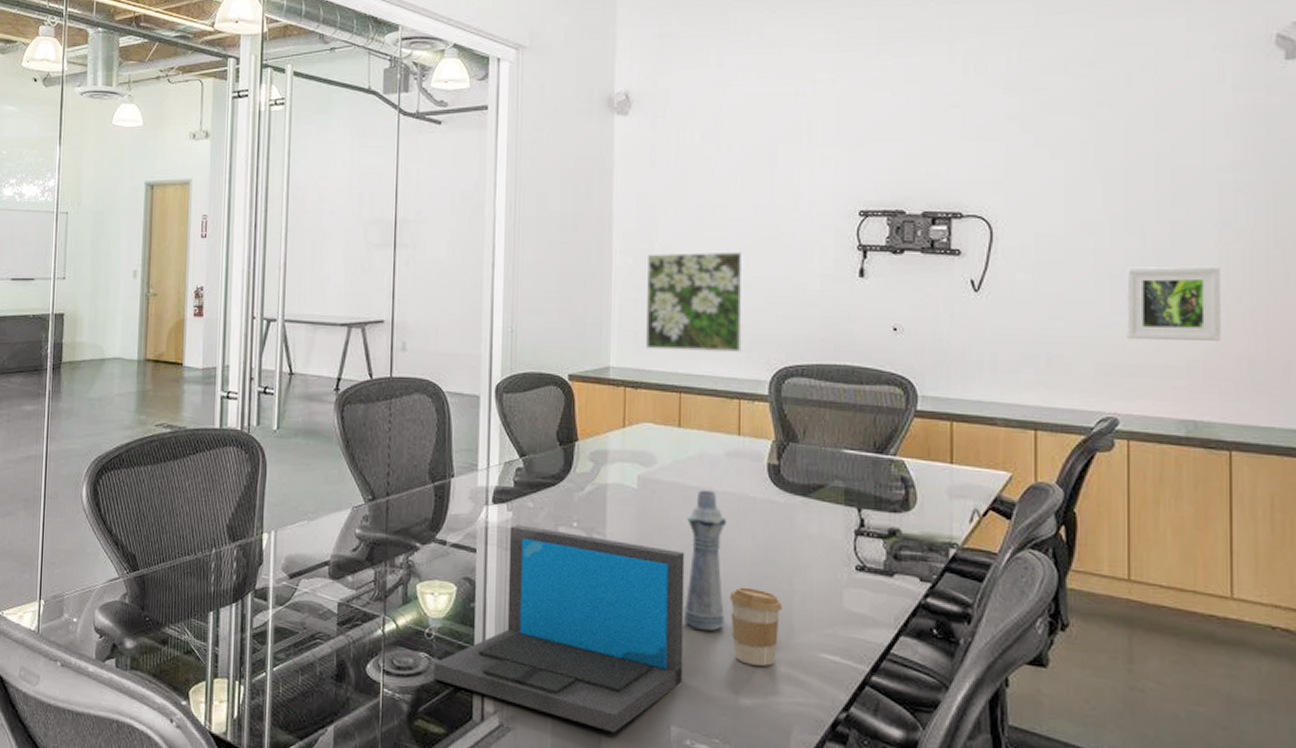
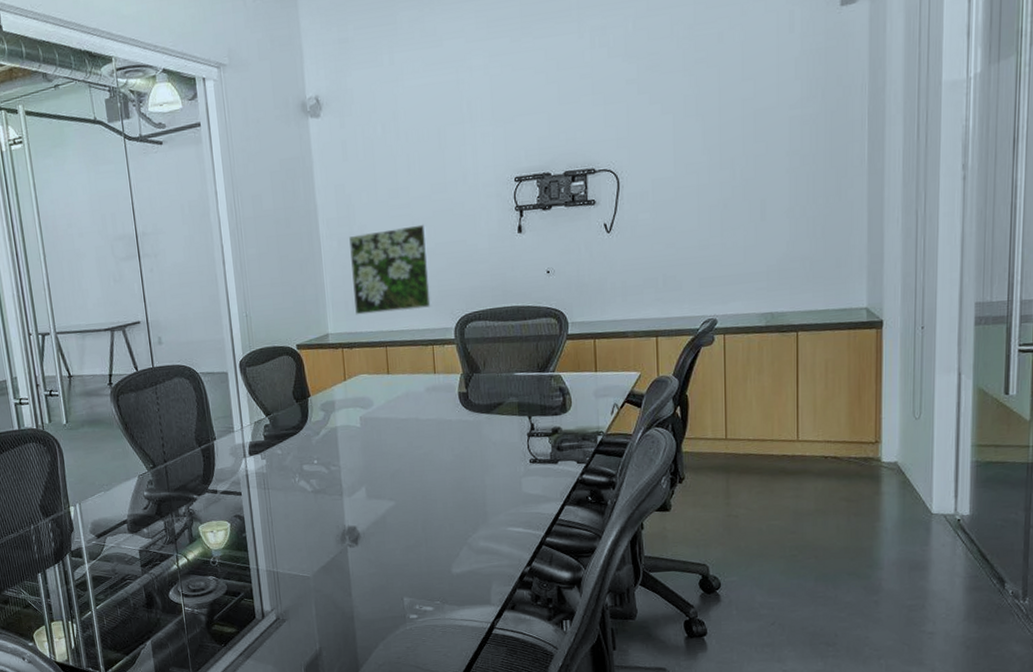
laptop: present [433,524,685,733] -> none [221,468,409,610]
bottle: present [682,490,727,632] -> none [401,419,437,526]
coffee cup: present [729,586,782,666] -> none [438,488,478,545]
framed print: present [1127,266,1221,341] -> none [721,187,791,256]

